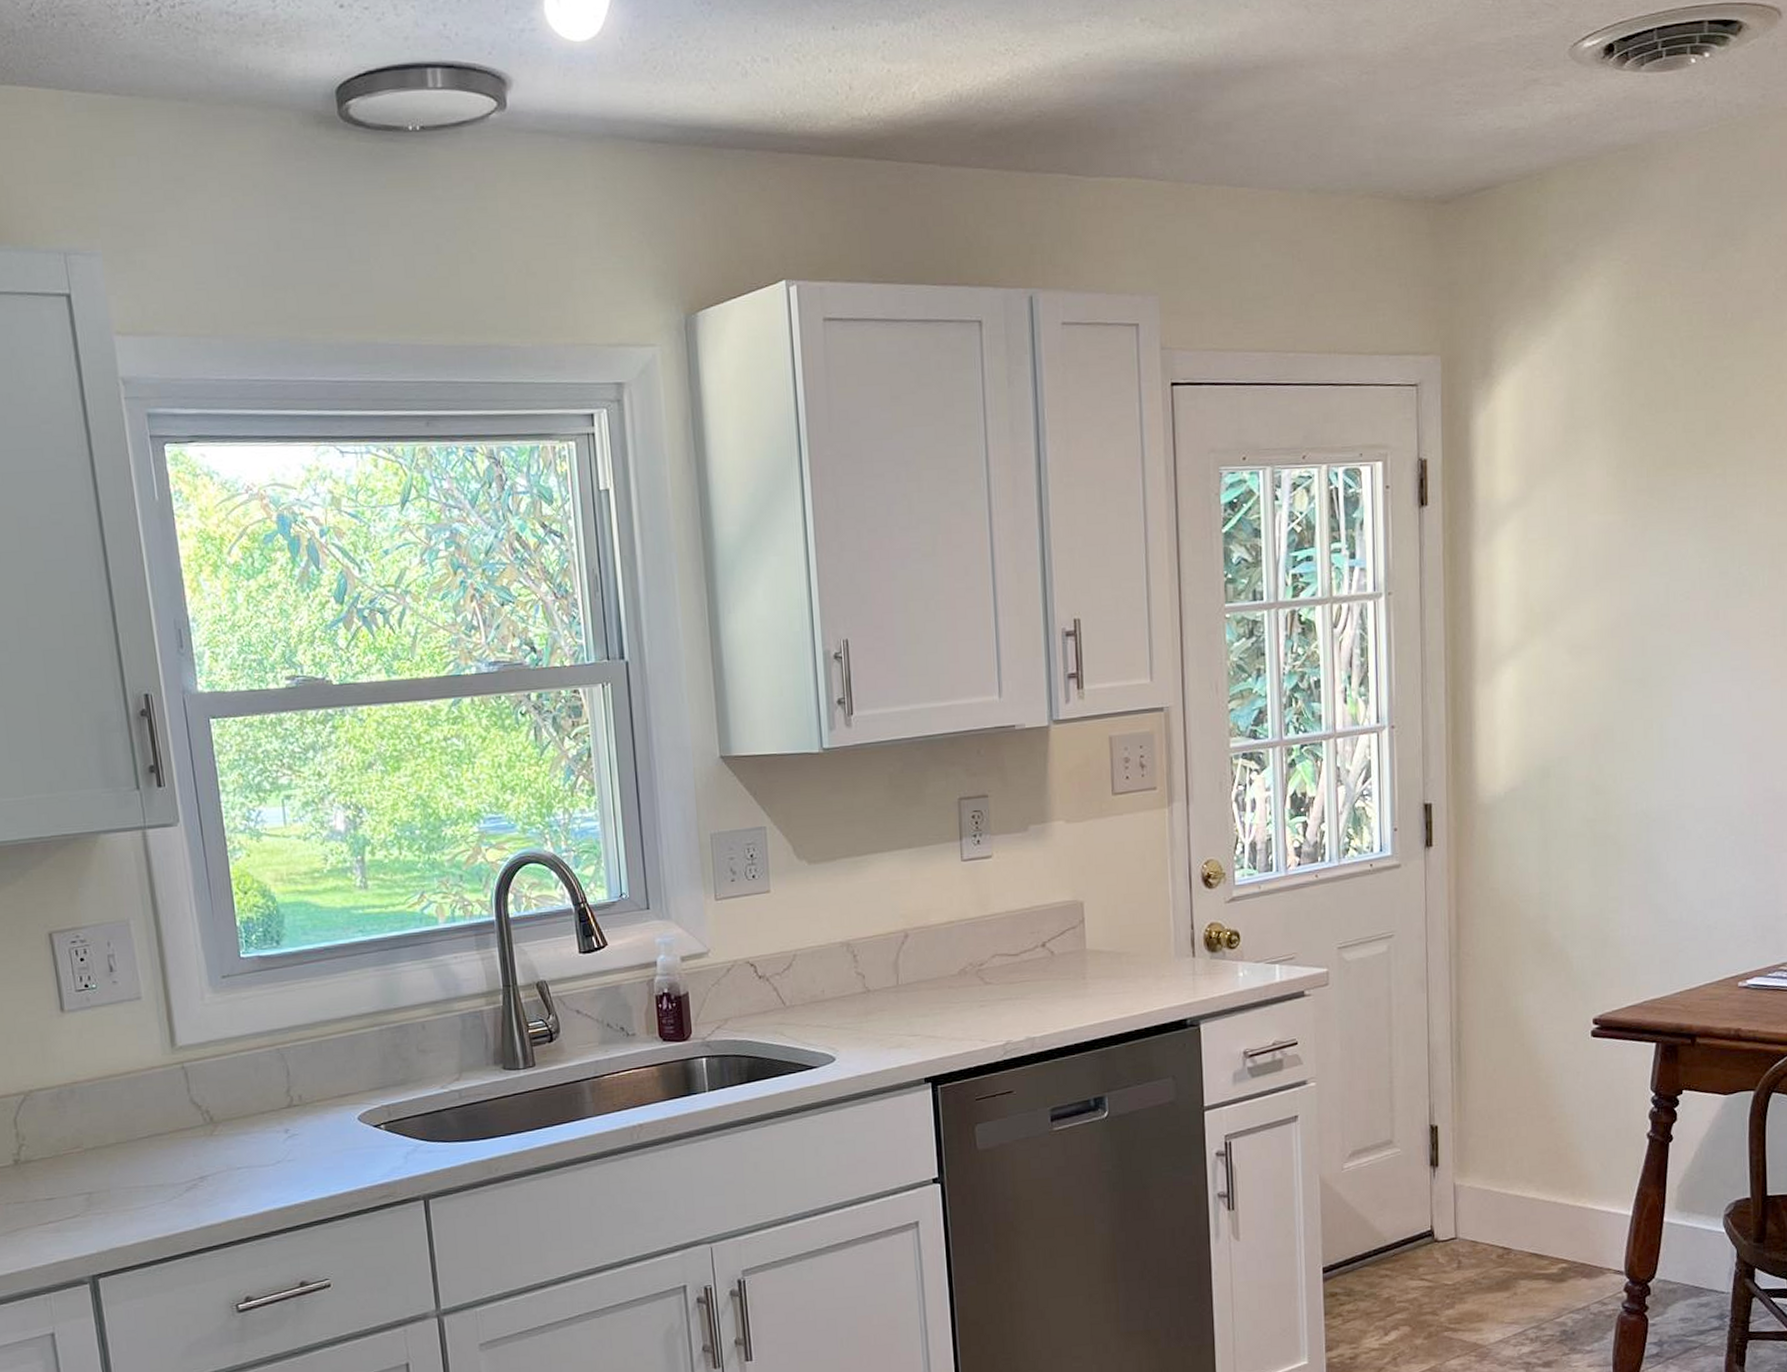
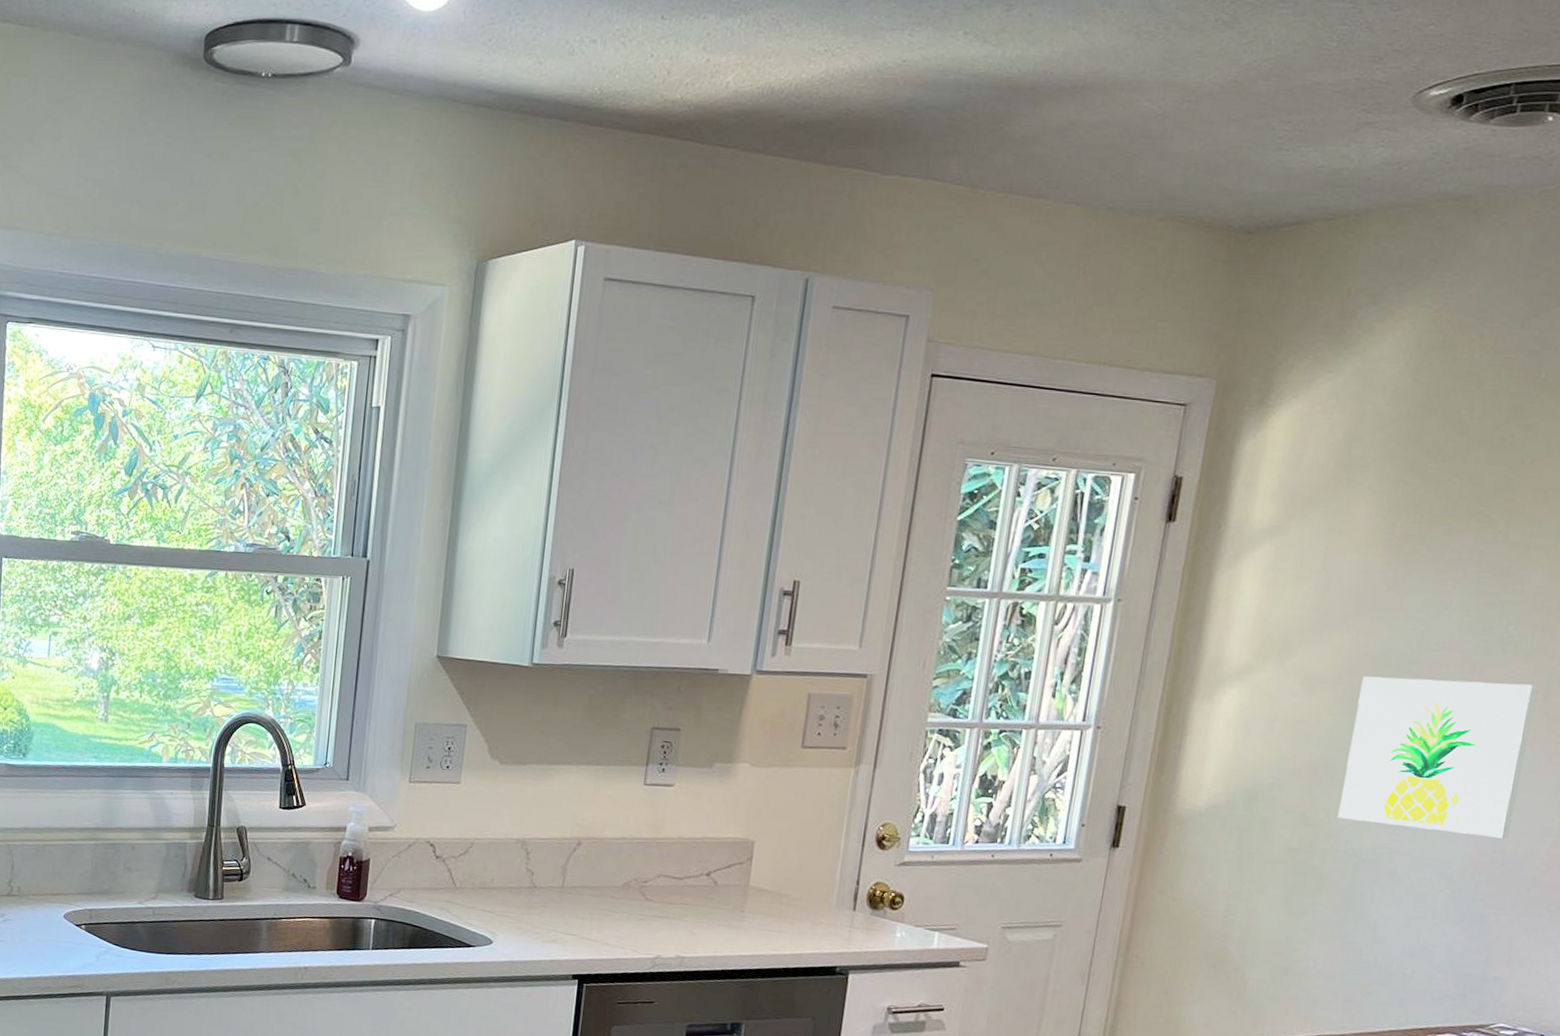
wall art: none [1622,622,1776,782] -> present [1337,676,1538,839]

